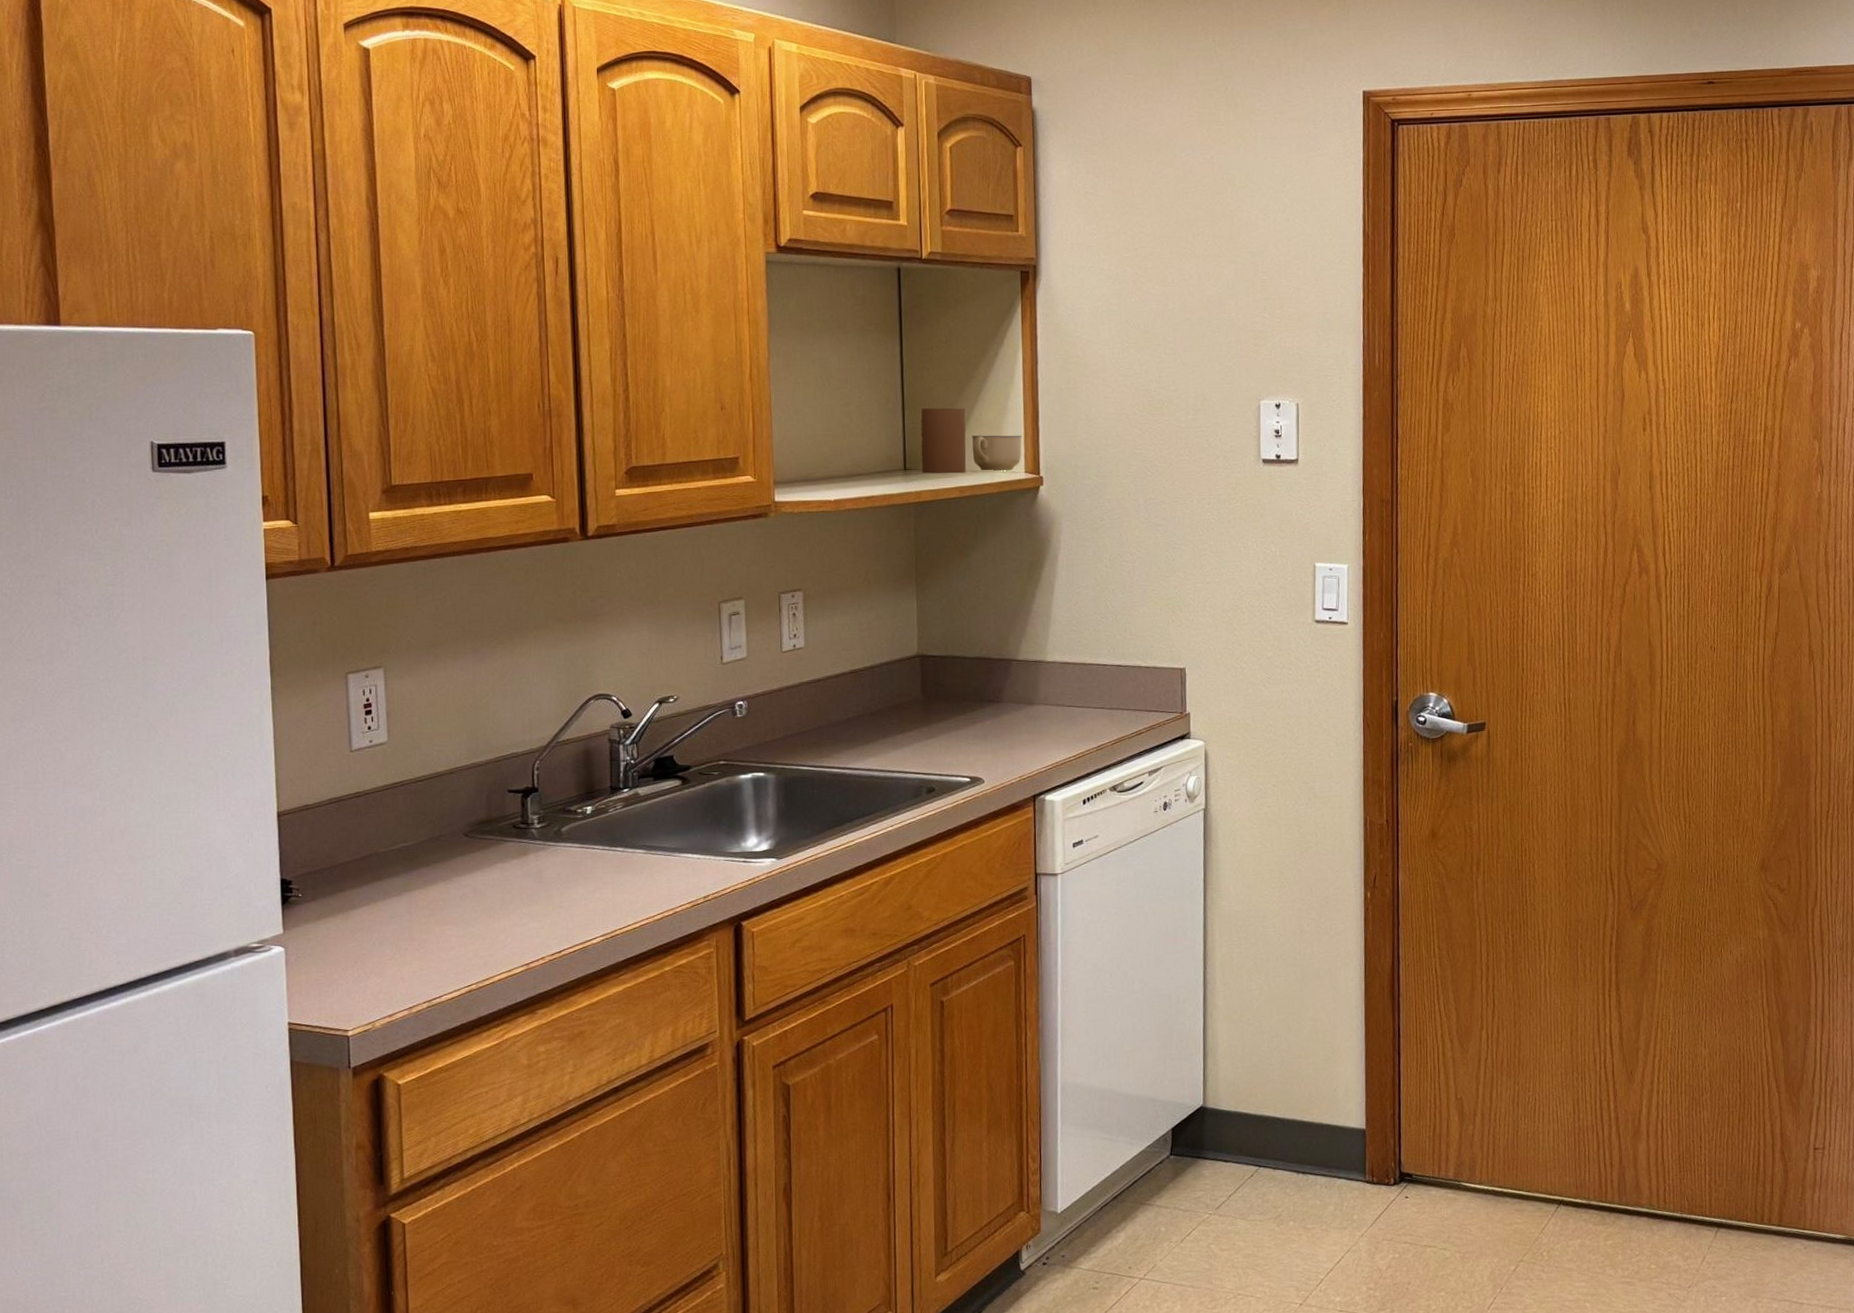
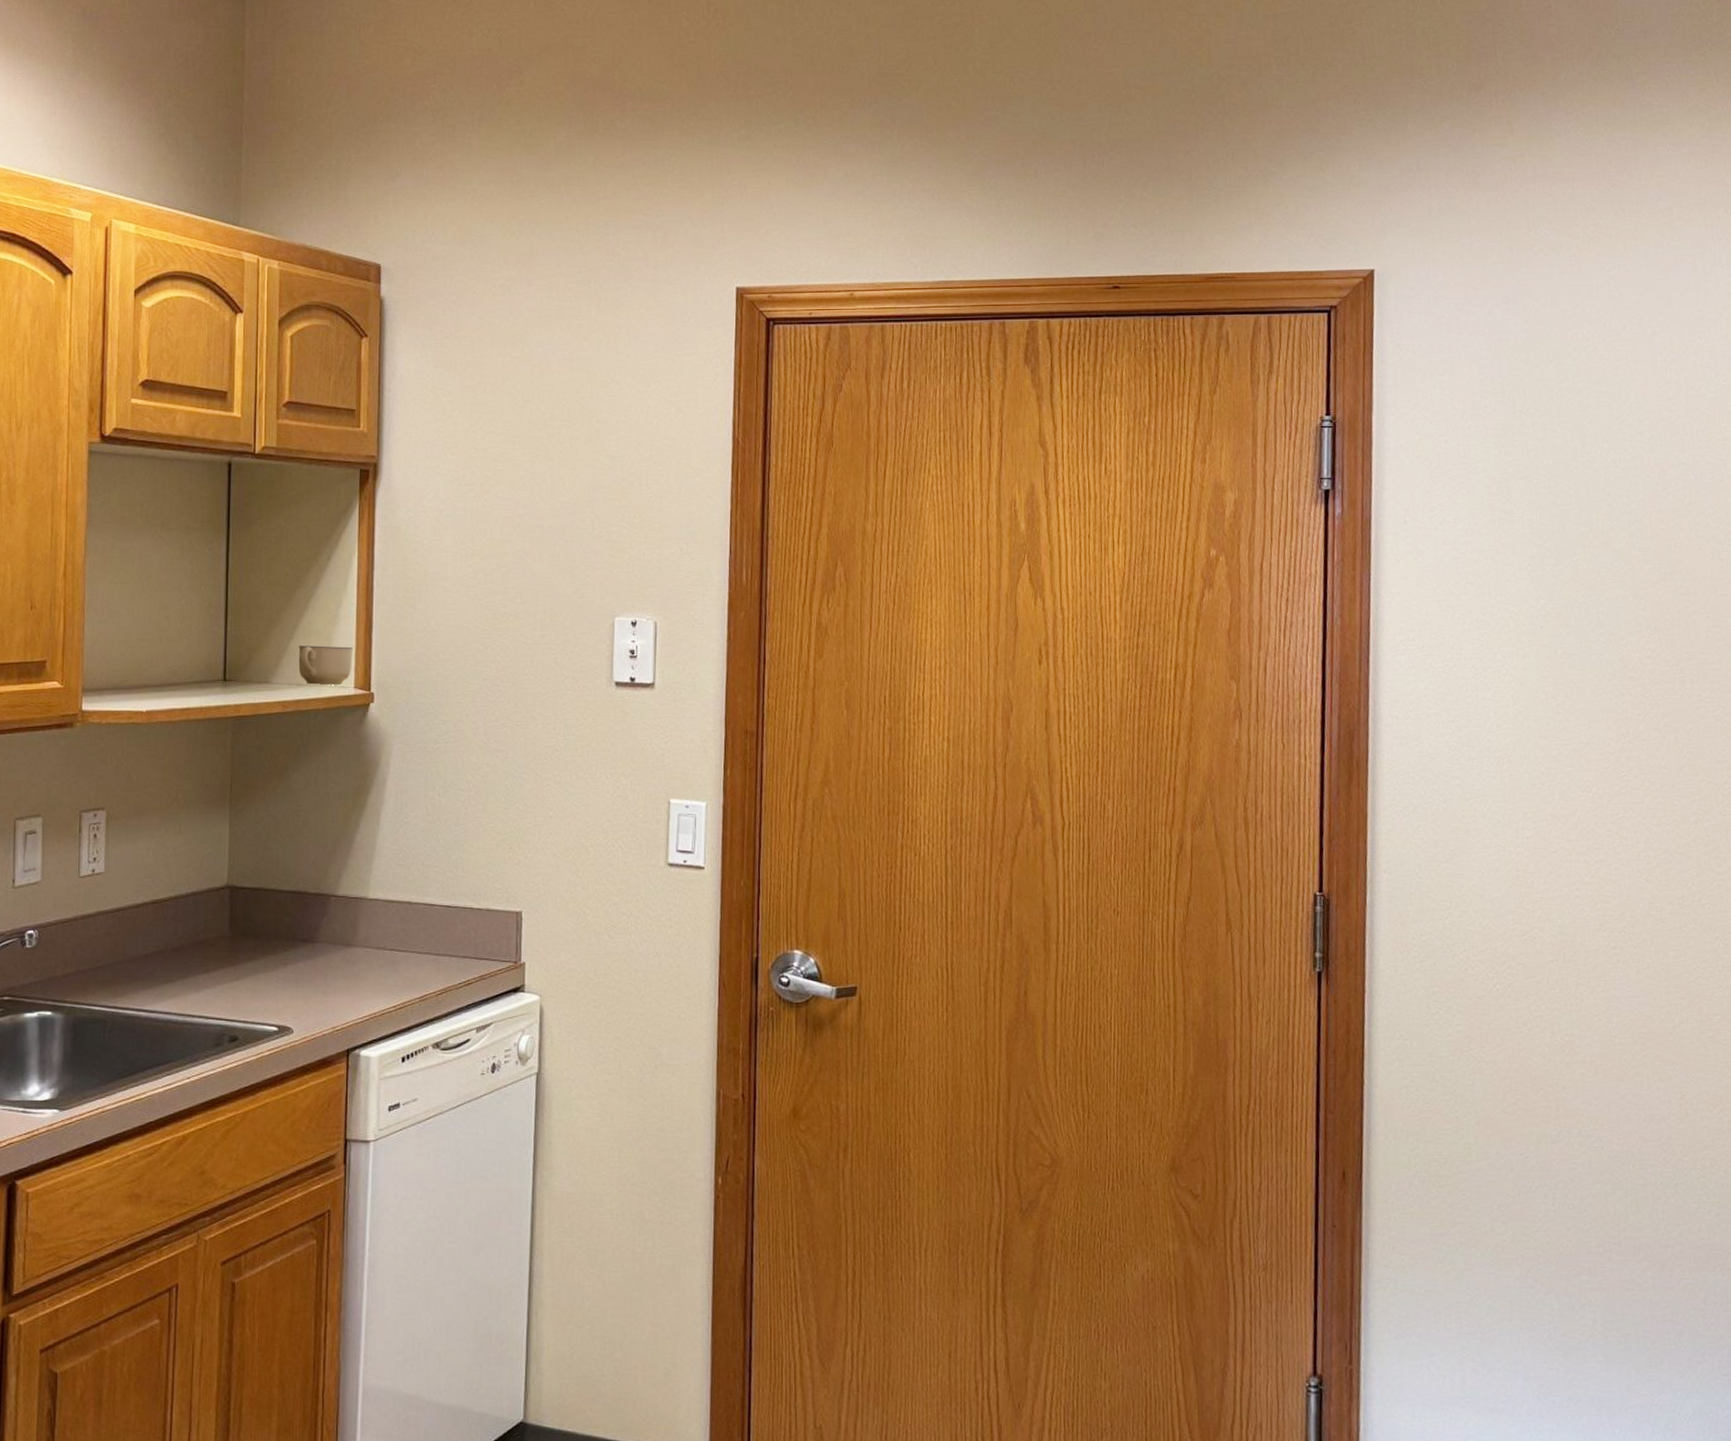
cup: present [921,408,967,474] -> none [242,614,293,687]

